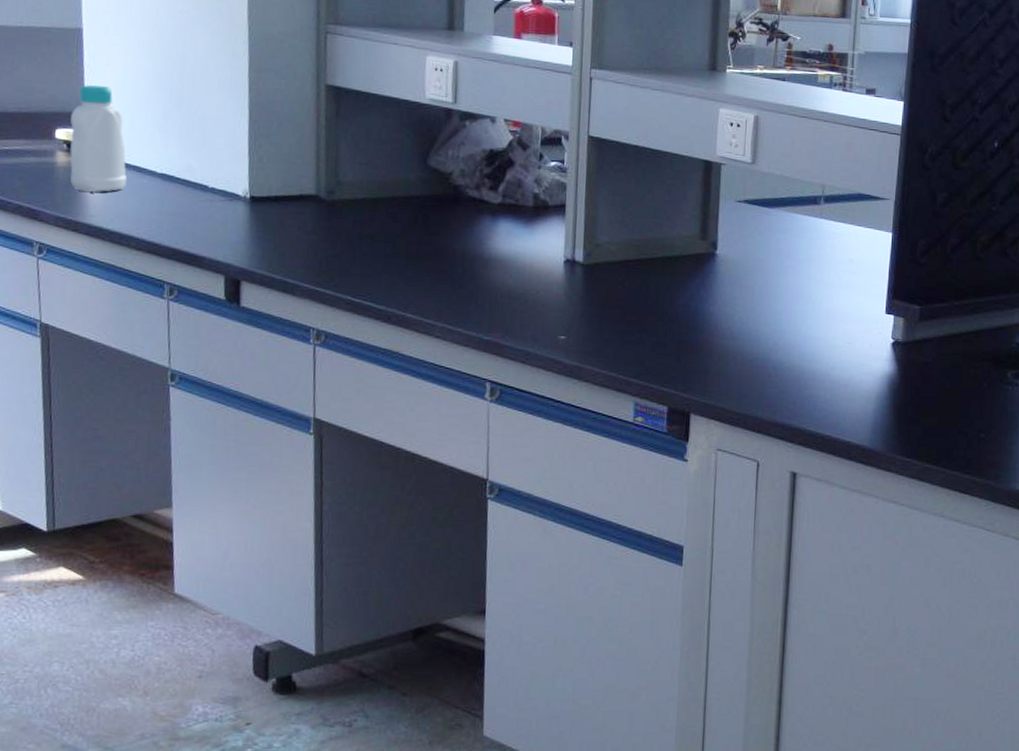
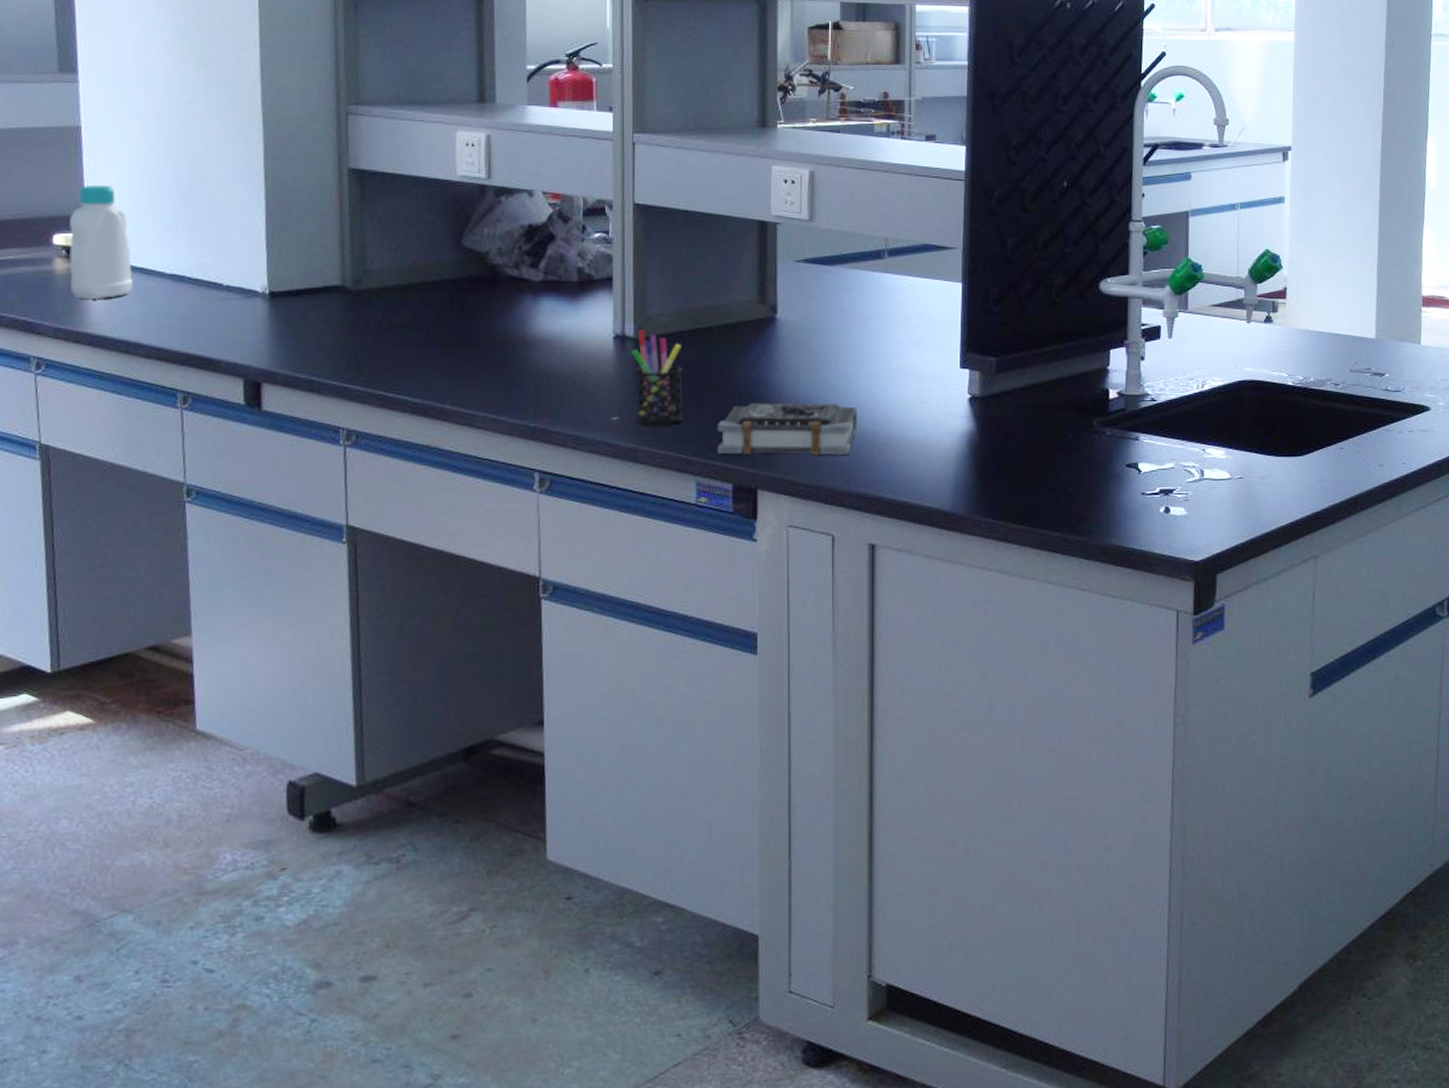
pen holder: none [580,256,626,348] -> present [631,330,683,426]
book: none [654,332,787,387] -> present [717,402,857,456]

